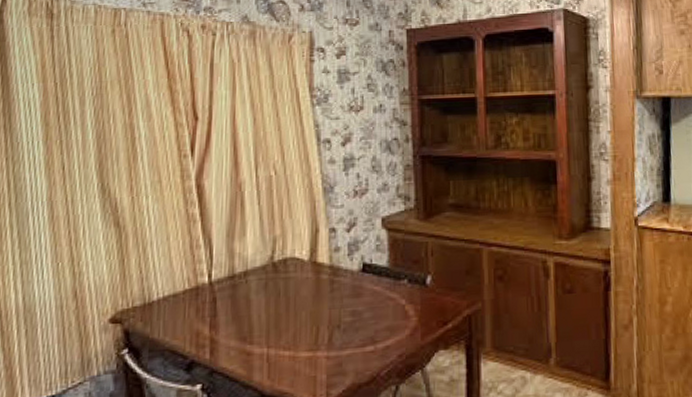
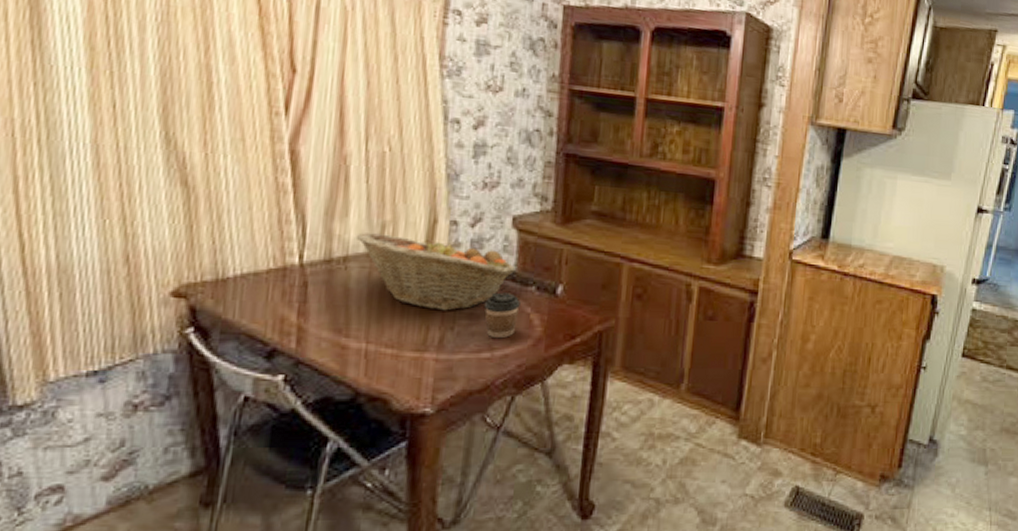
fruit basket: none [253,243,389,312] -> present [356,232,516,311]
coffee cup: none [364,288,395,332] -> present [483,292,521,339]

